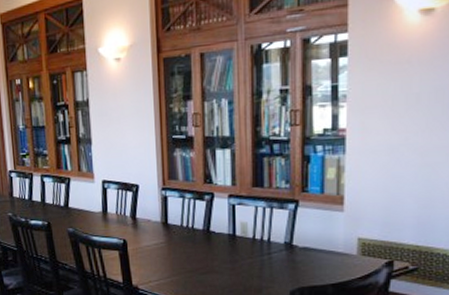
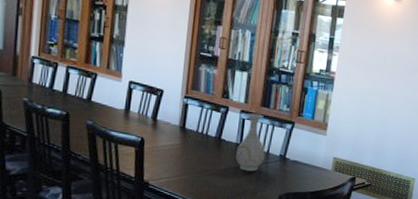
vase: none [230,196,266,265] -> present [236,113,265,171]

